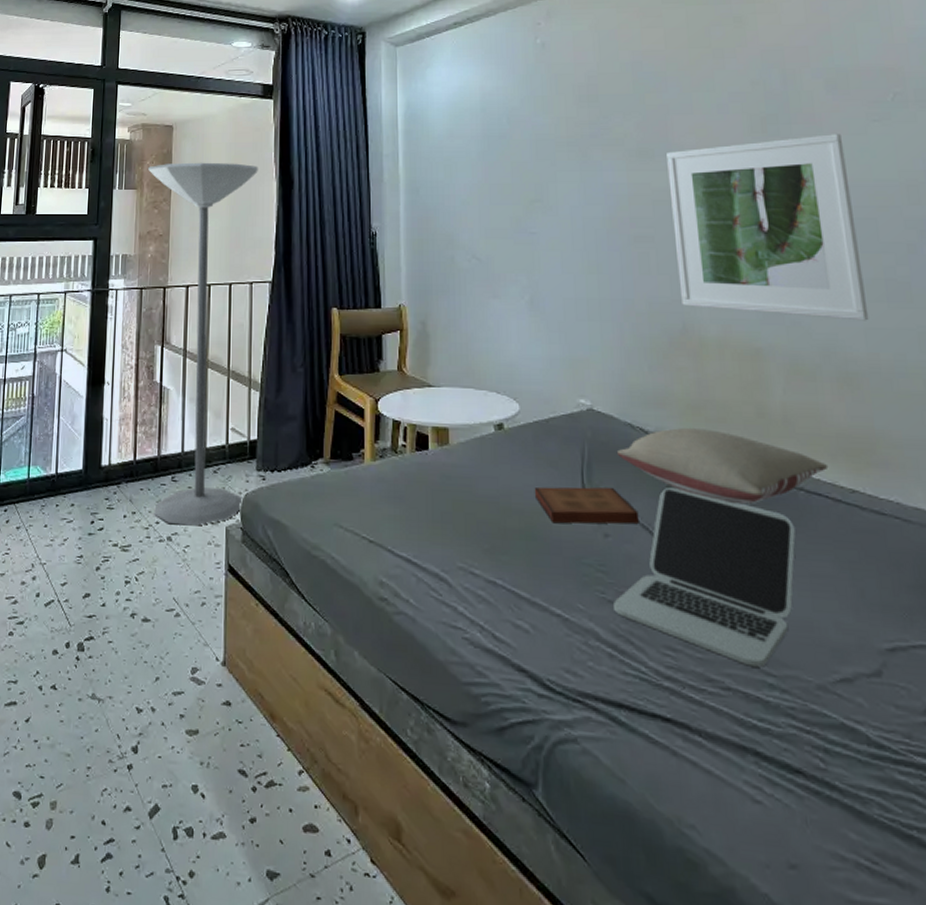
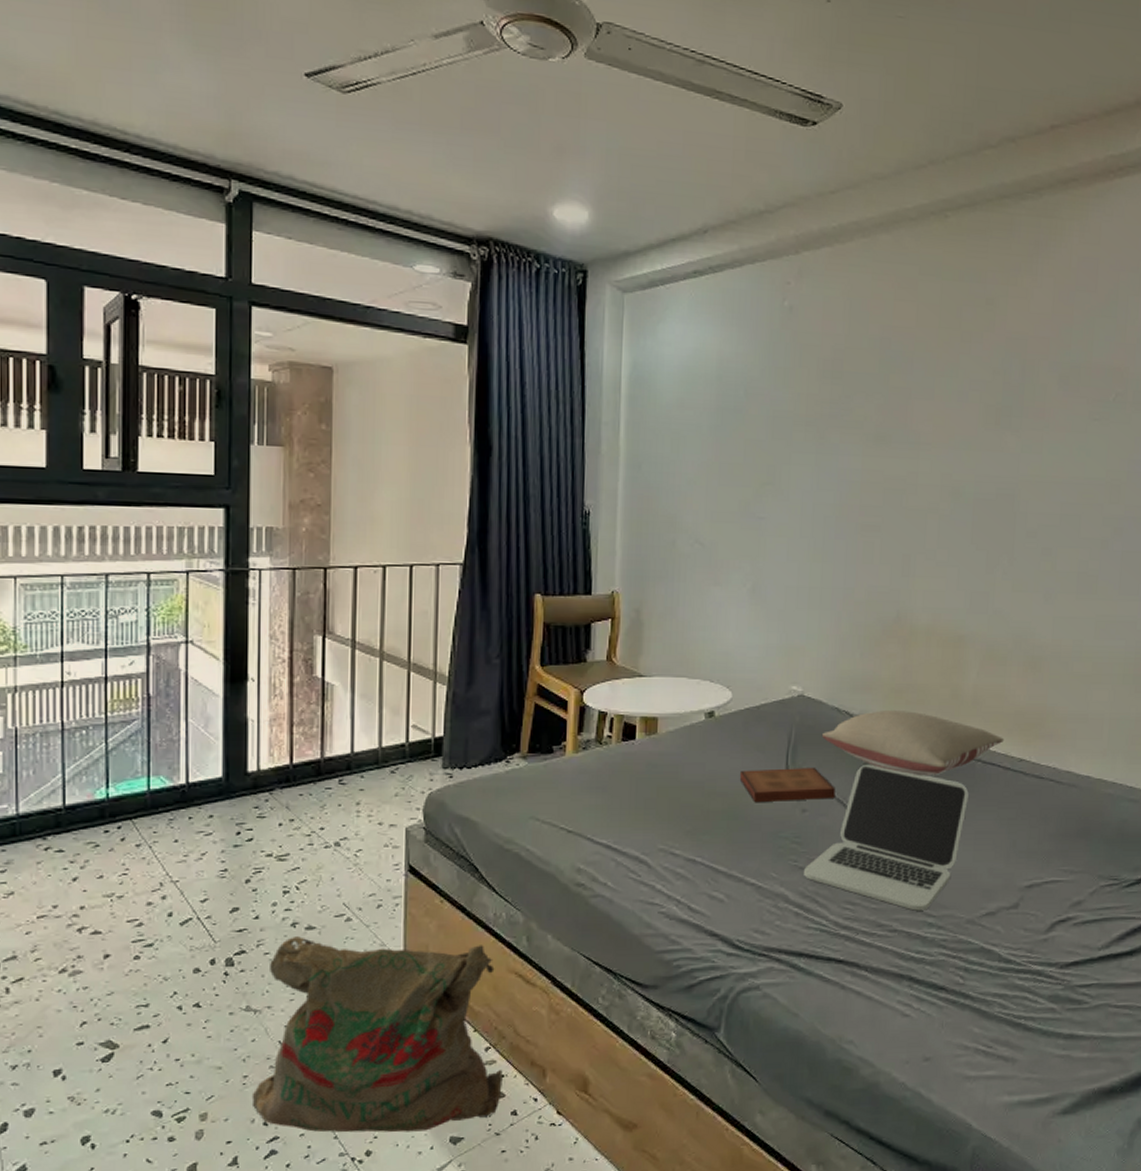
bag: none [93,627,316,859] -> present [251,936,503,1133]
floor lamp: present [148,162,258,526] -> none [299,416,448,830]
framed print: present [667,134,869,321] -> none [898,430,1065,611]

